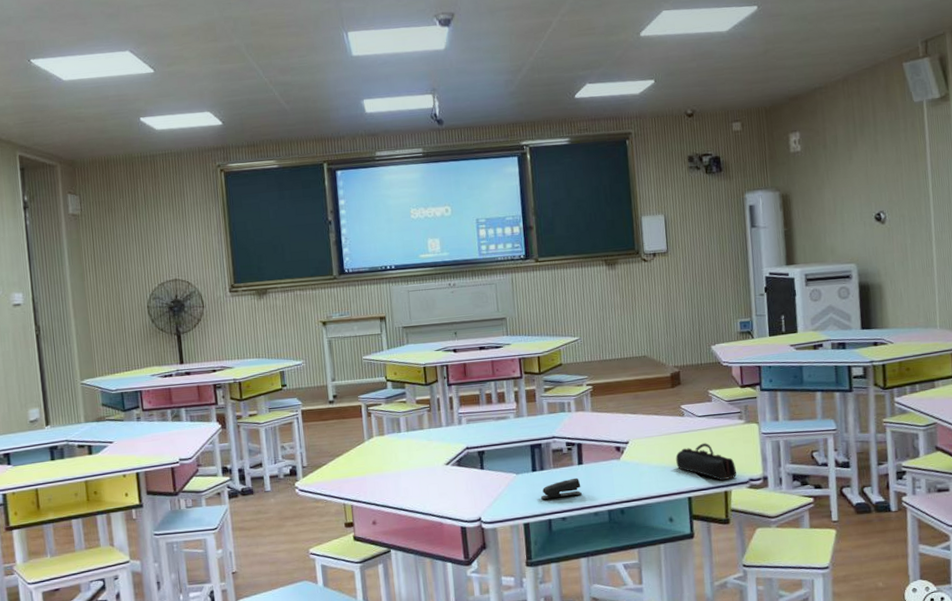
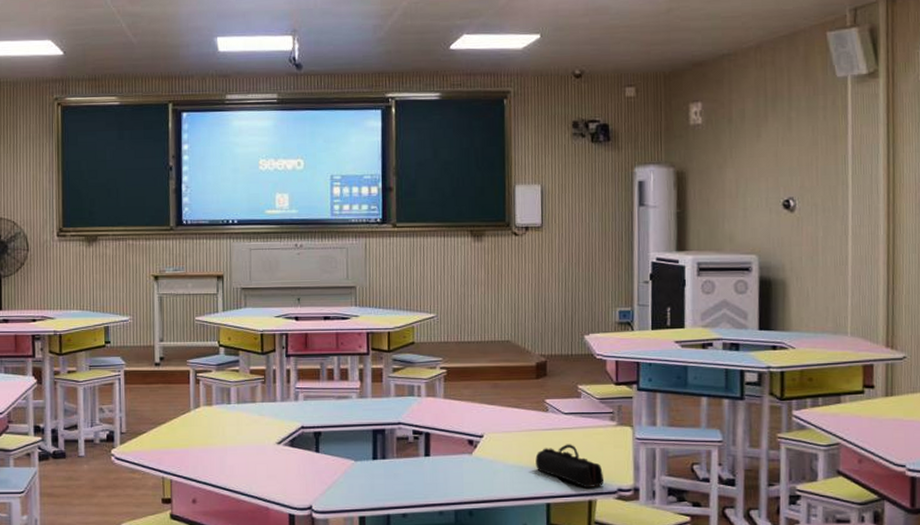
stapler: present [541,477,582,500] -> none [381,470,426,492]

